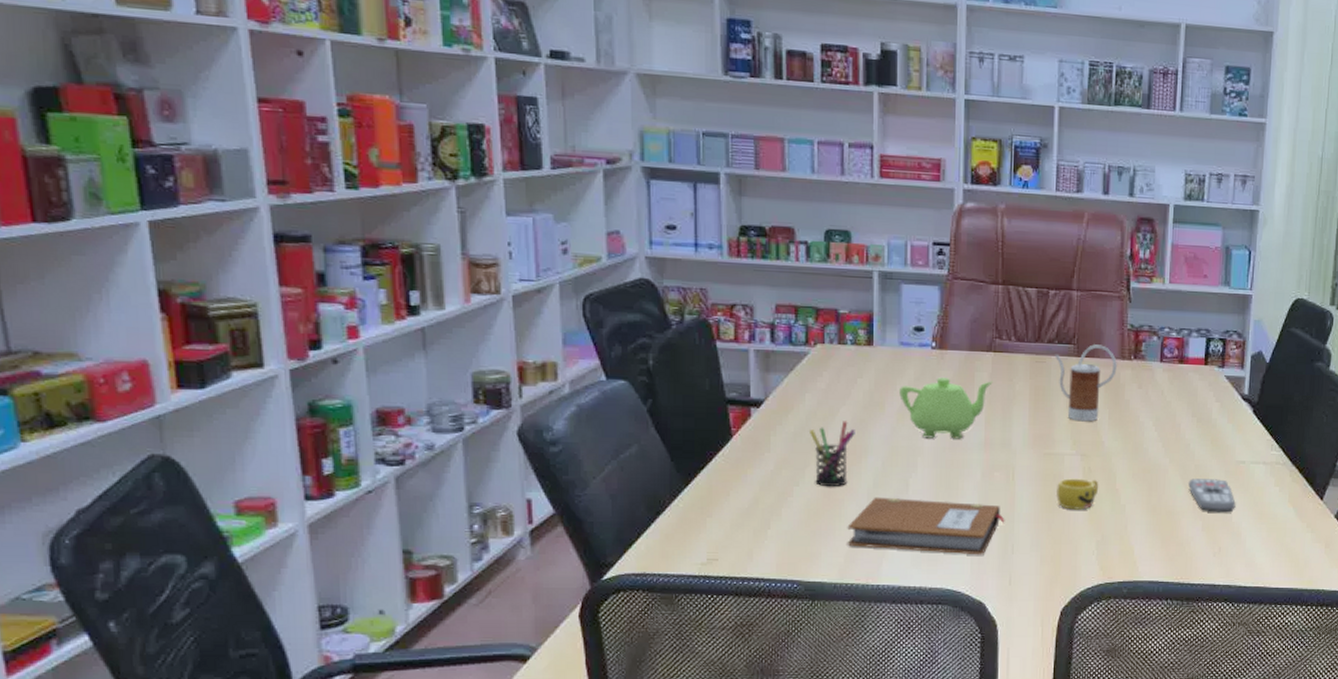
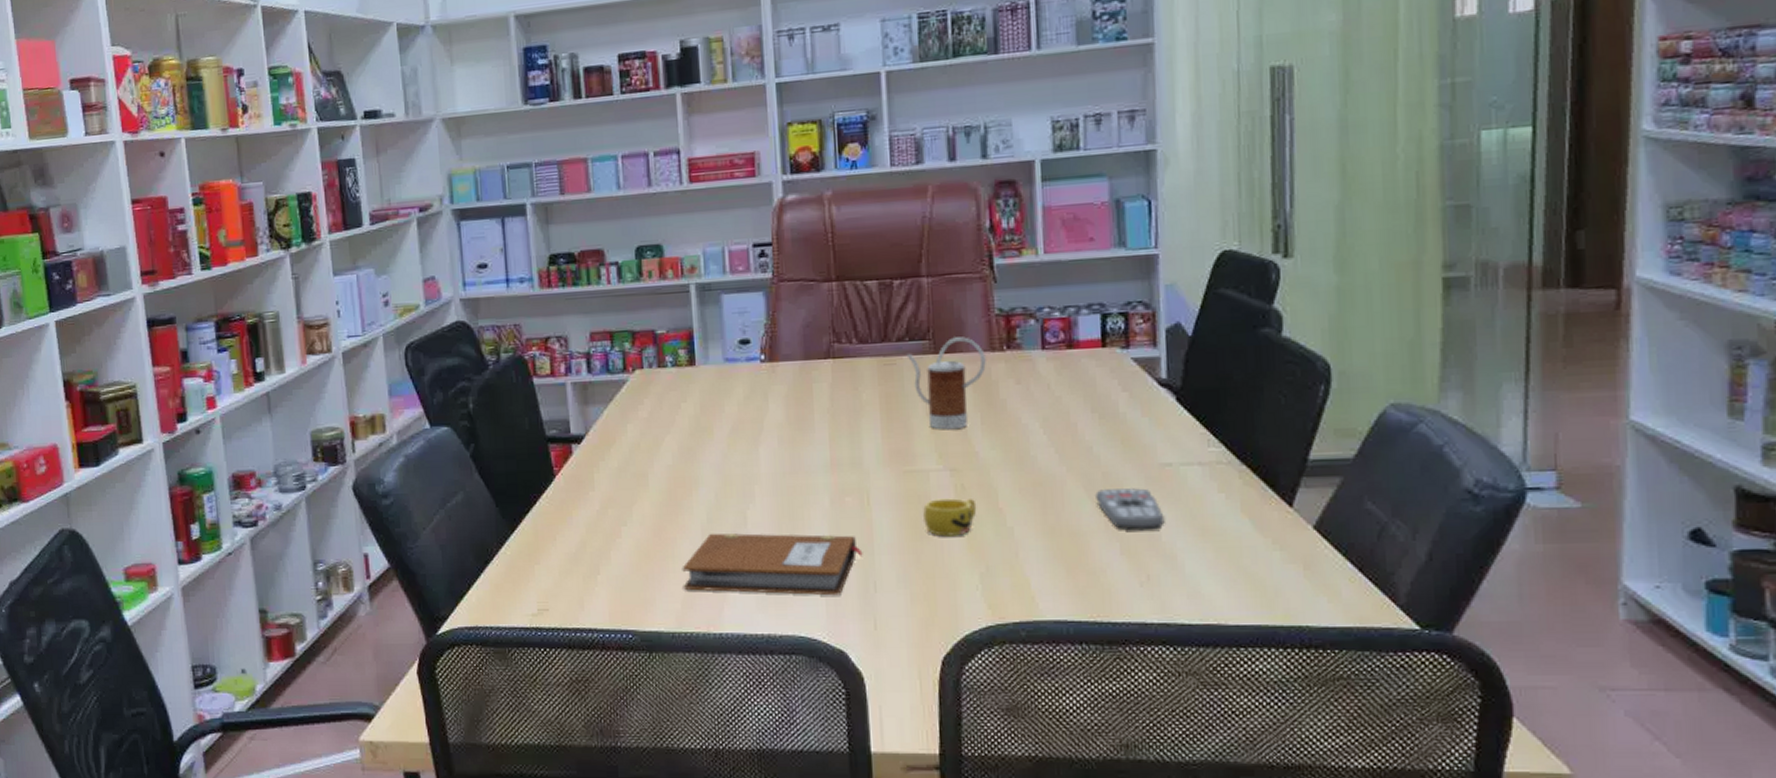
pen holder: present [810,421,855,488] -> none [634,451,683,526]
teapot: present [899,377,993,439] -> none [728,392,834,464]

